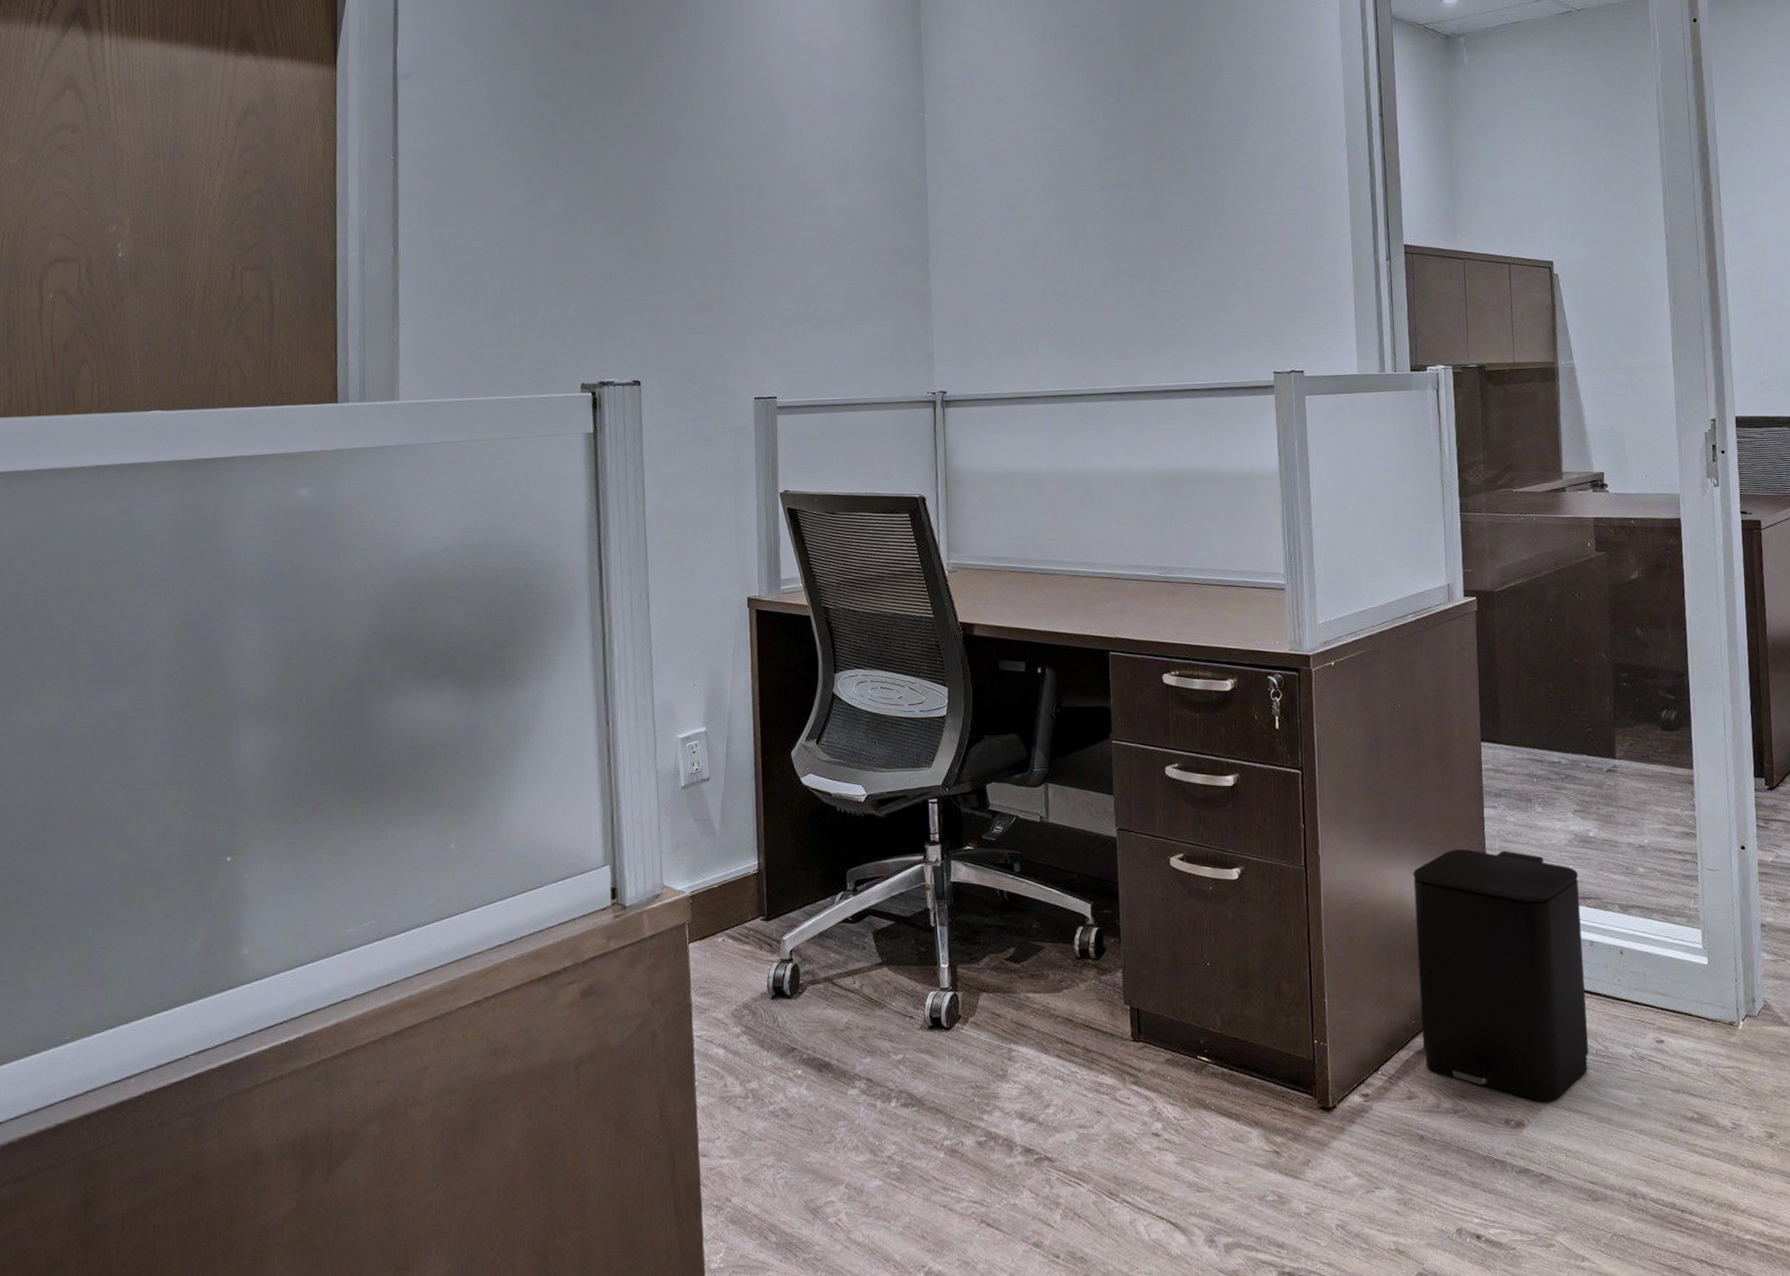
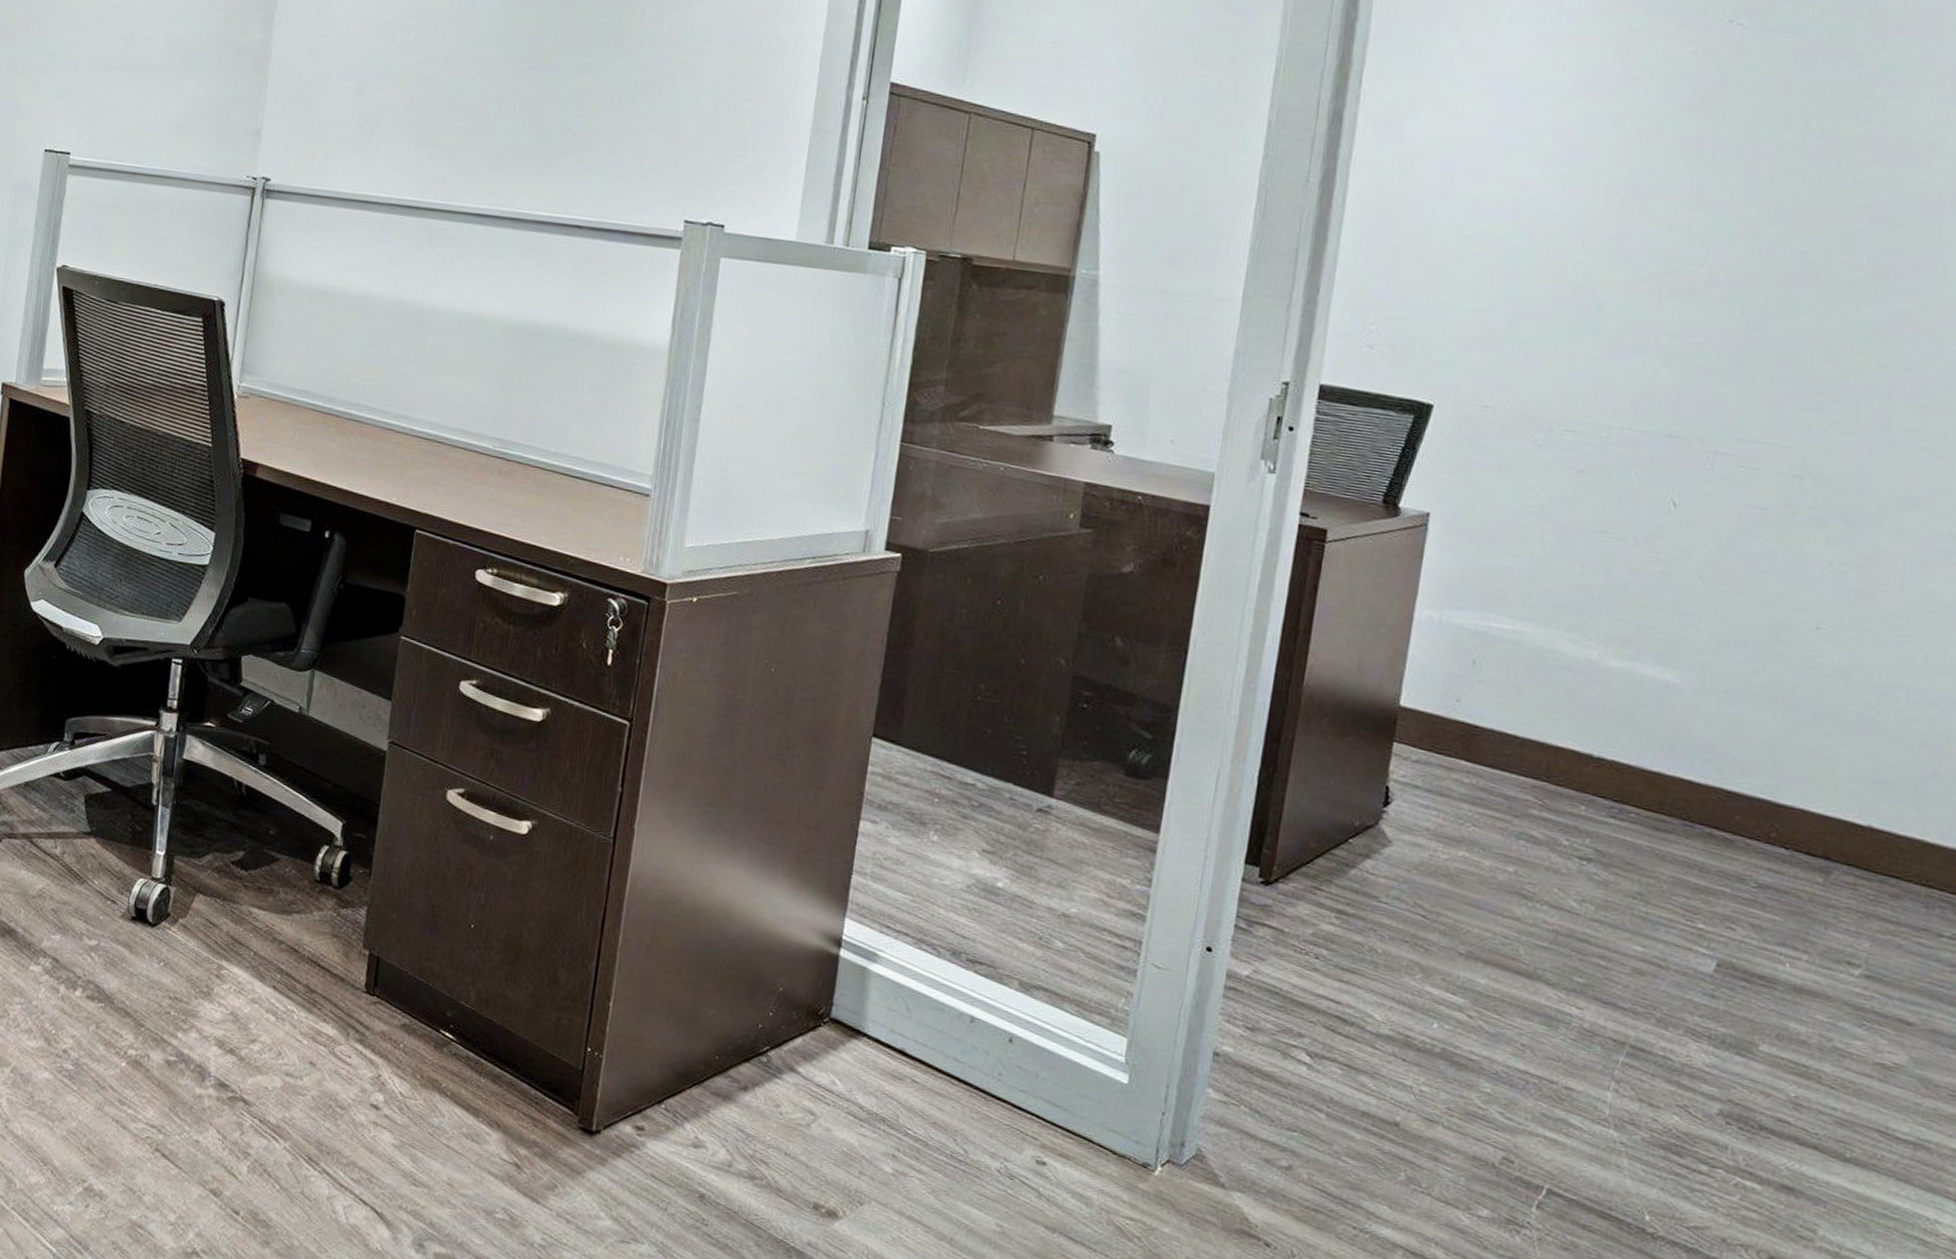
pedal bin: present [1413,849,1589,1102] -> none [723,861,972,1199]

